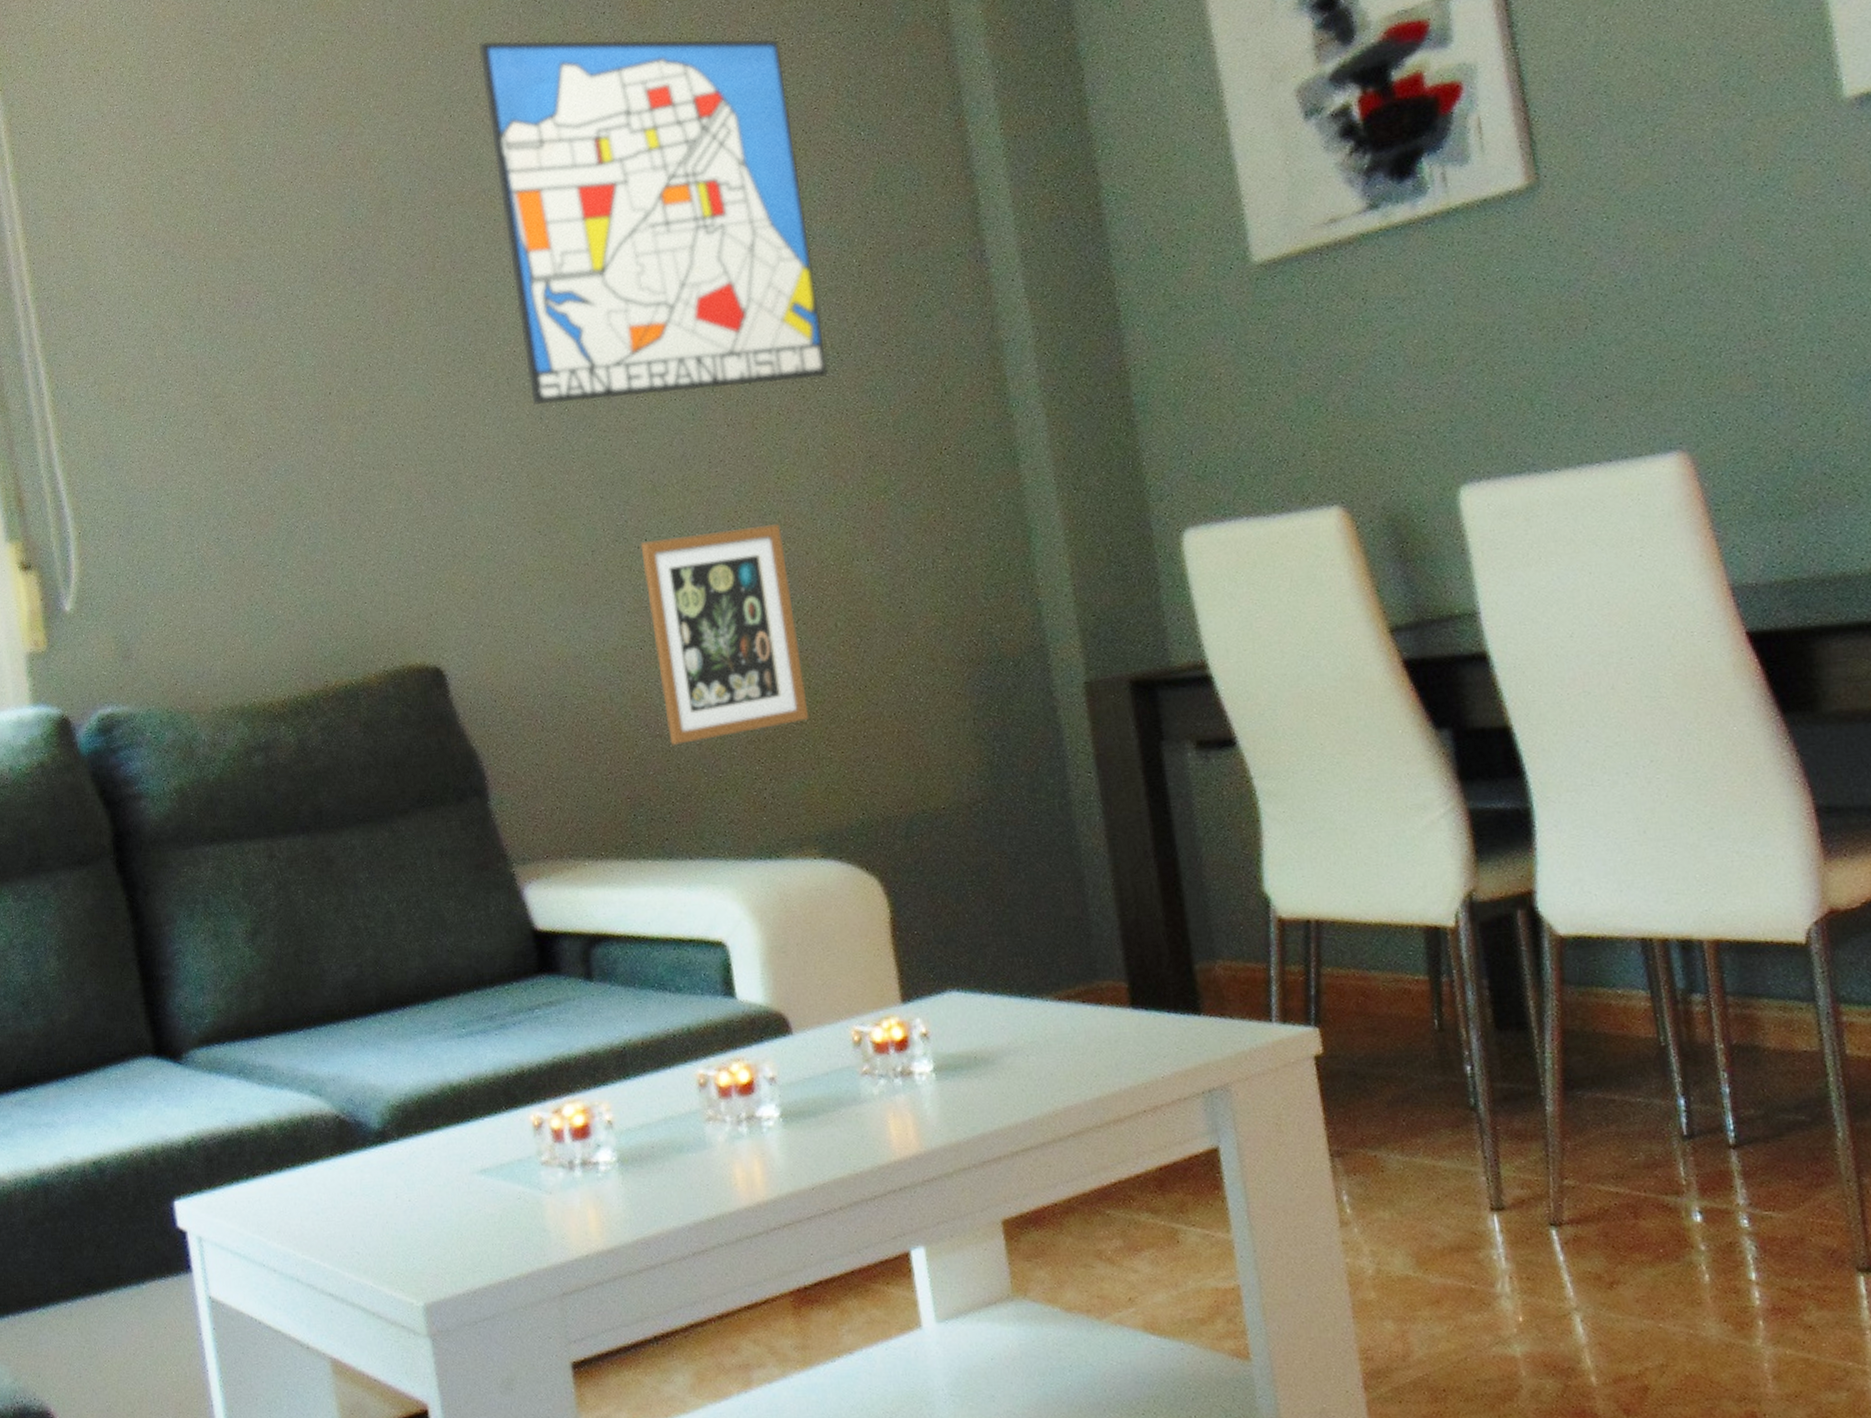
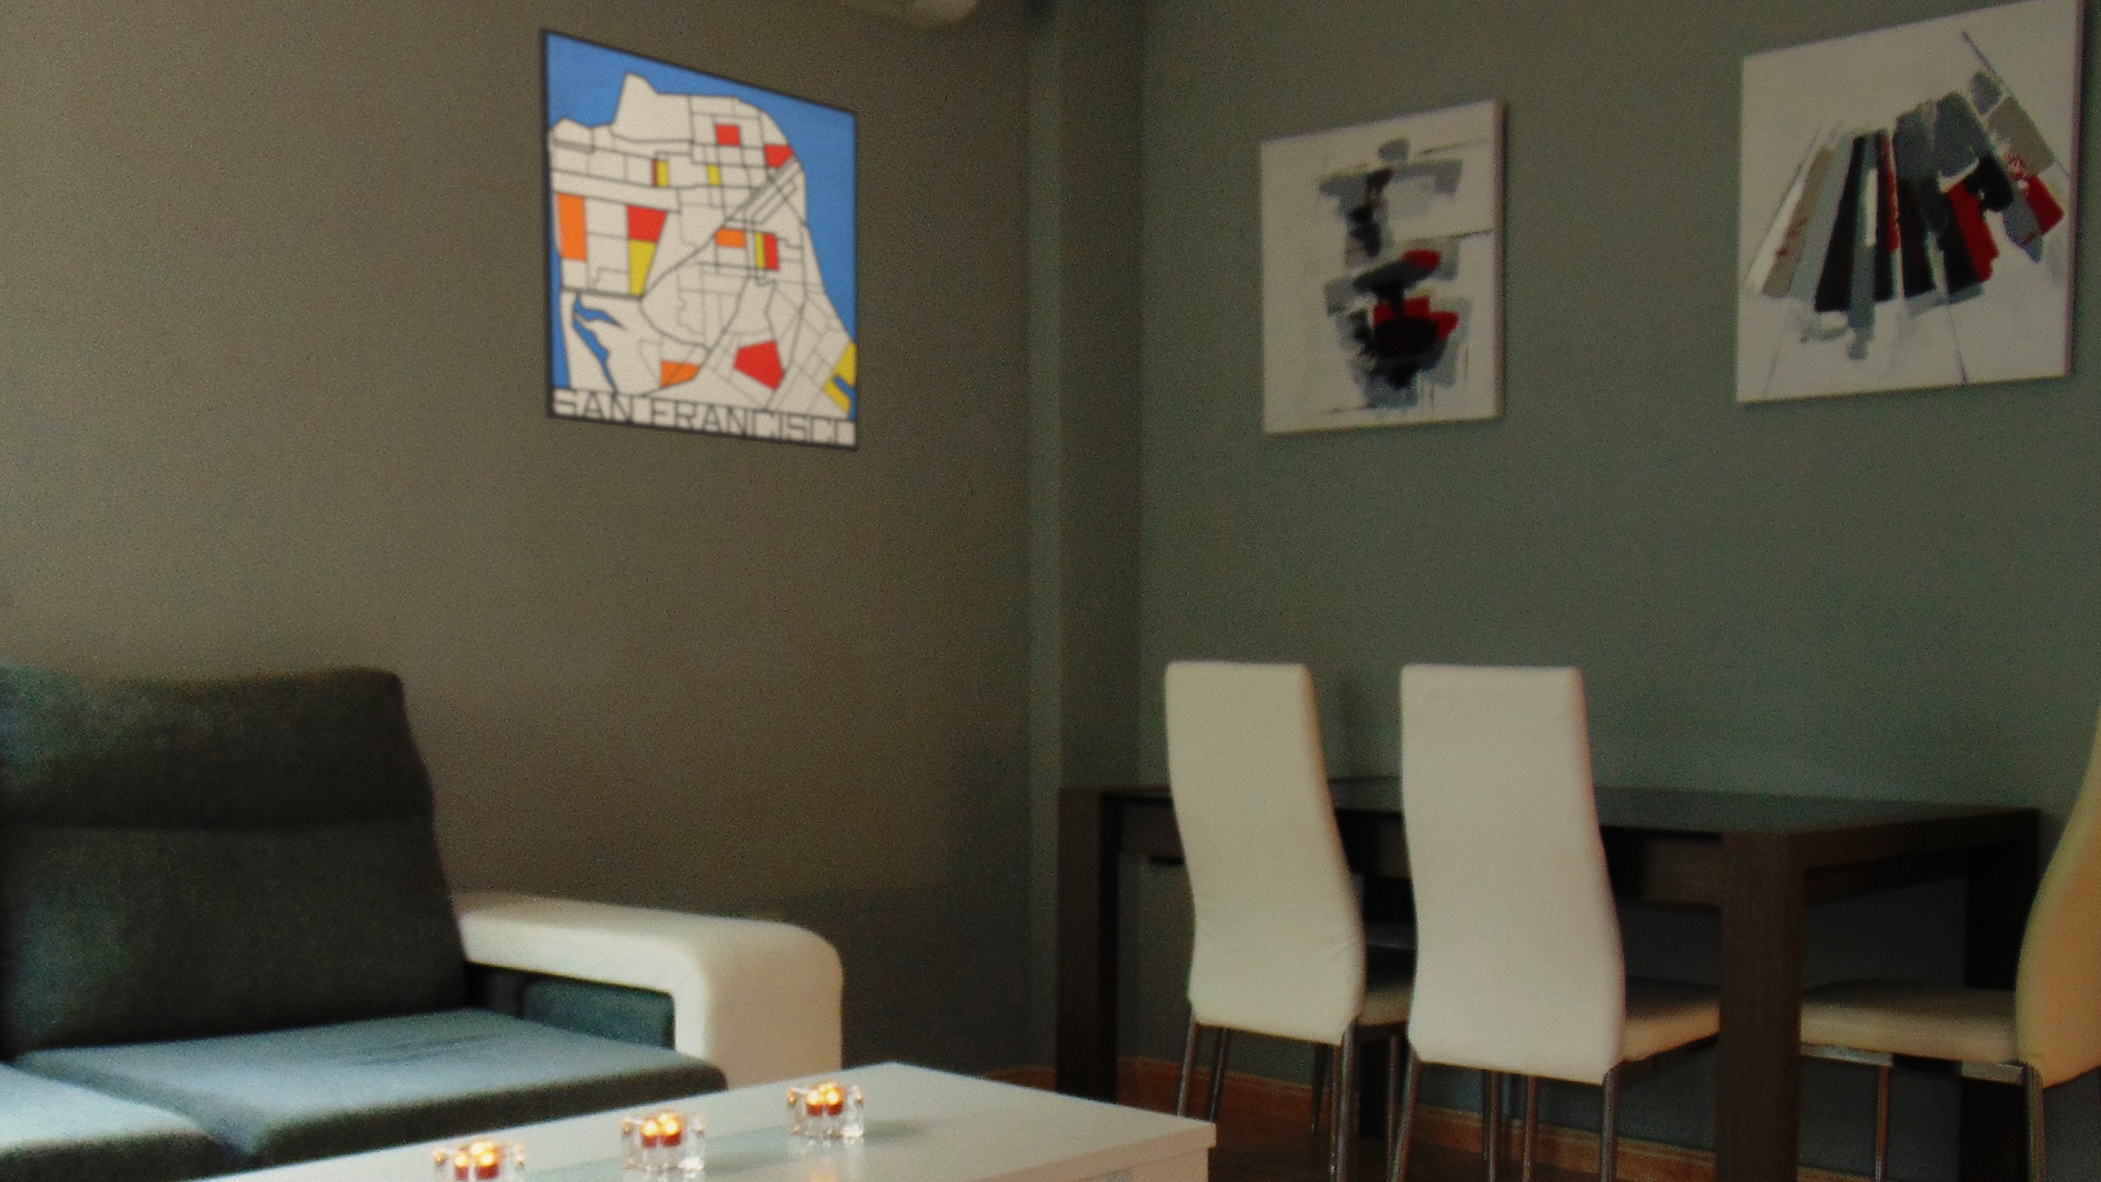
picture frame: present [640,524,810,747] -> none [640,582,792,793]

